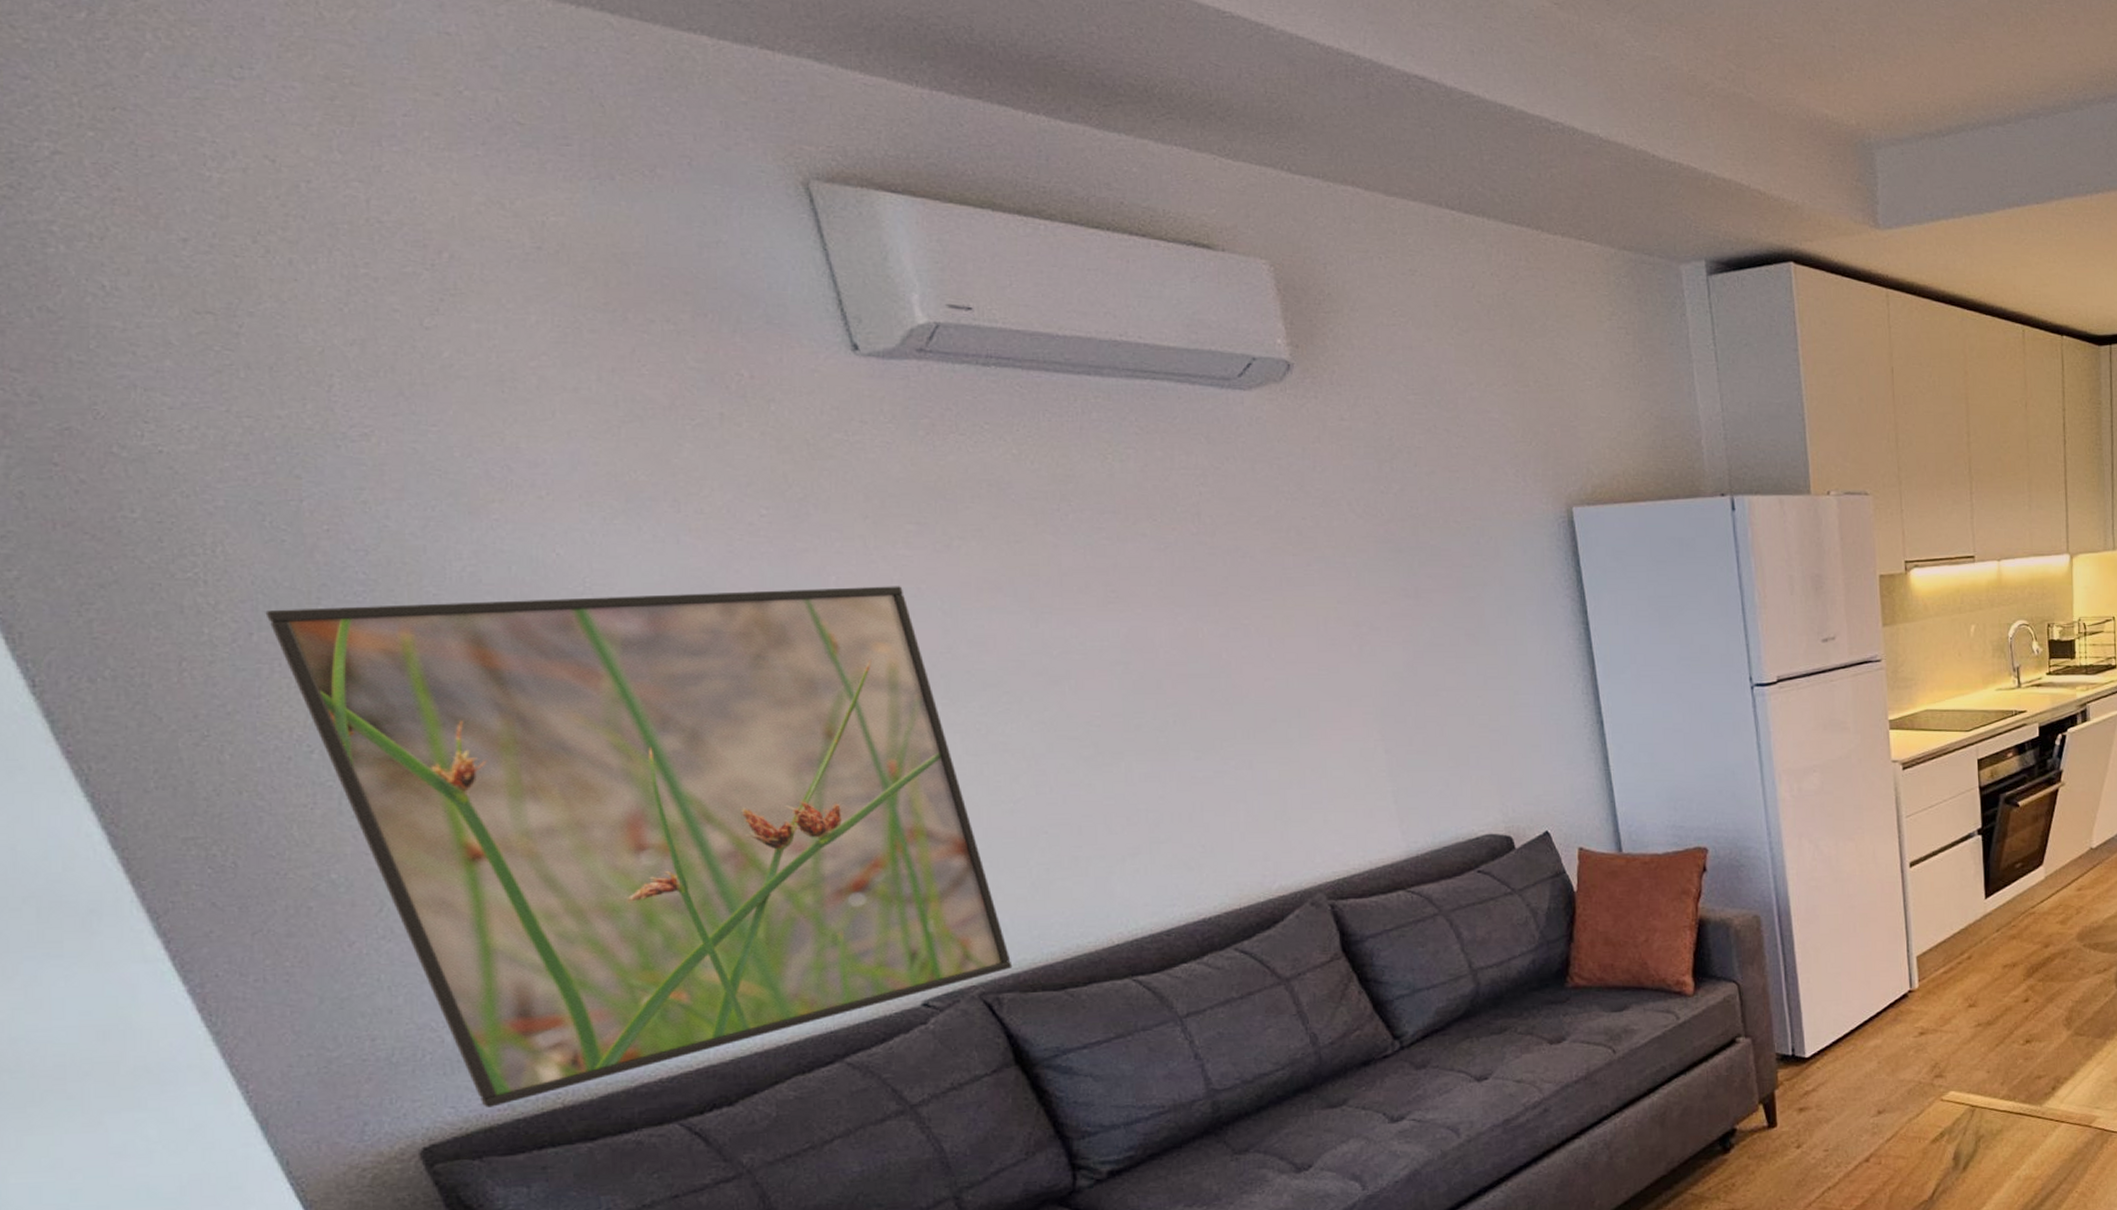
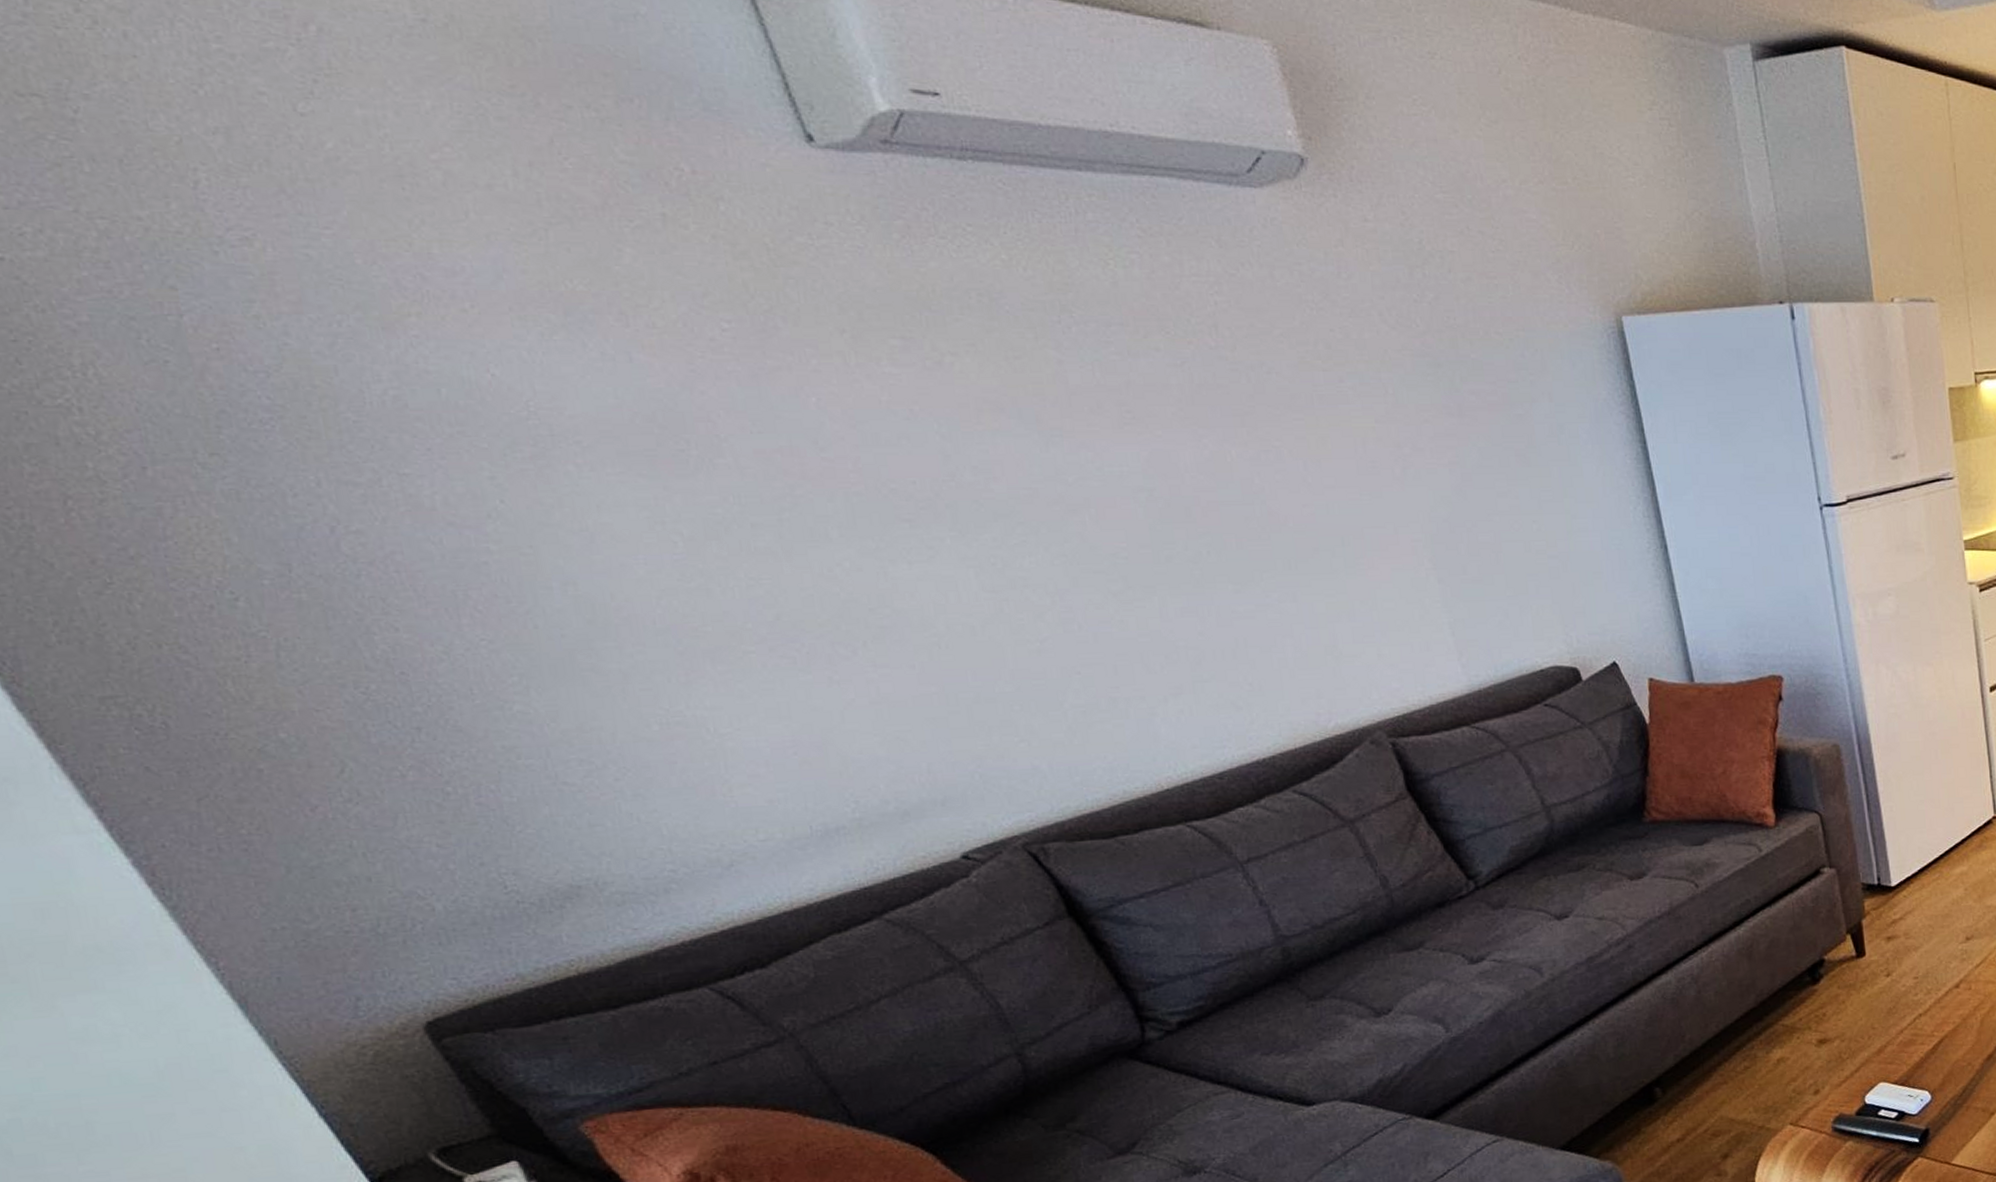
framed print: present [265,586,1013,1107] -> none [157,407,1056,978]

